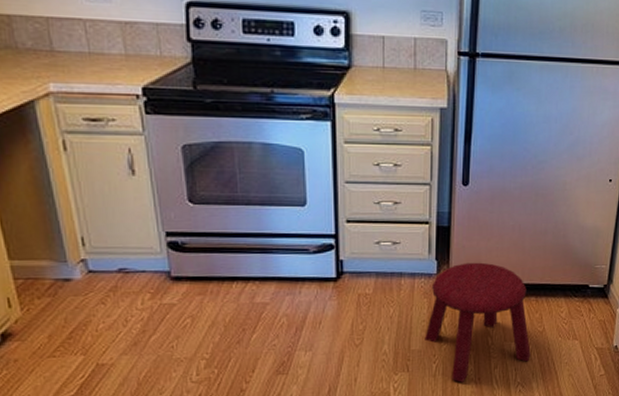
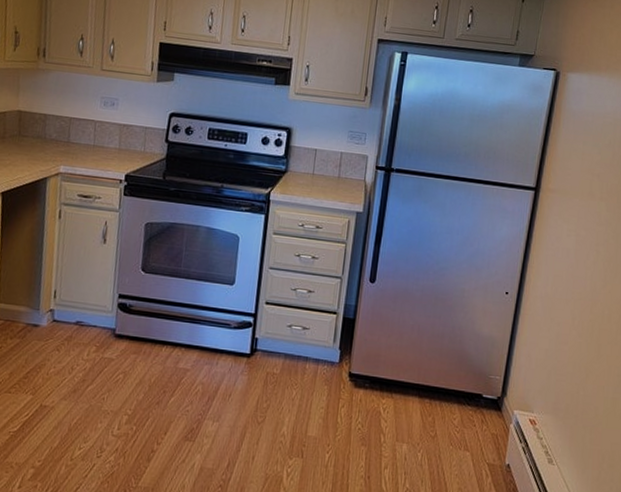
stool: present [425,262,531,382] -> none [321,355,422,478]

